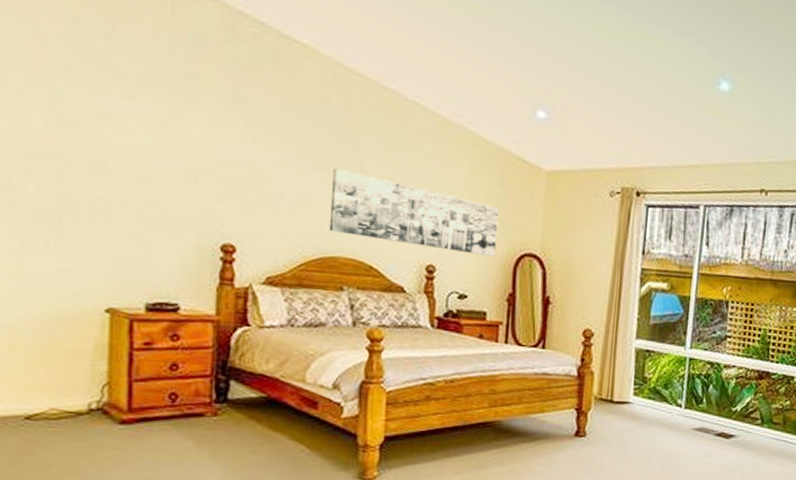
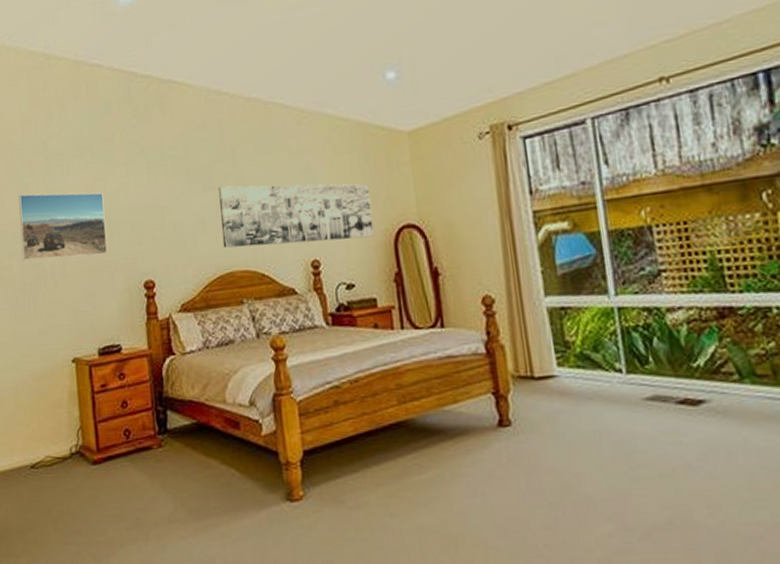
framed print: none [43,103,179,205] -> present [19,192,108,261]

